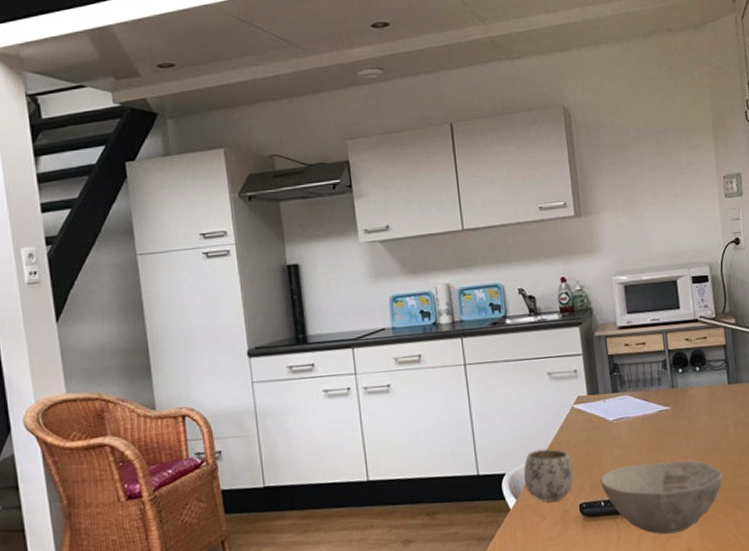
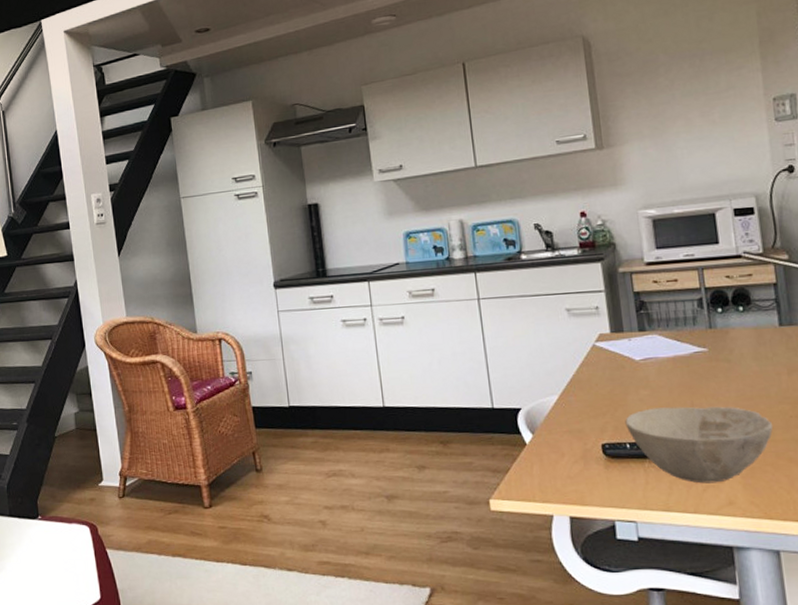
mug: present [524,448,574,502] -> none [540,386,596,440]

